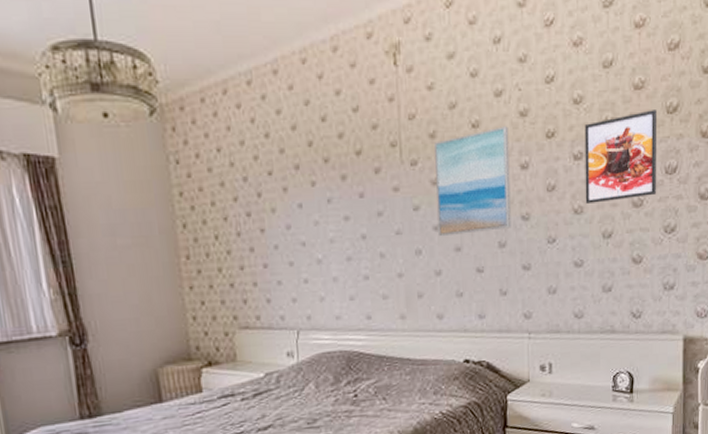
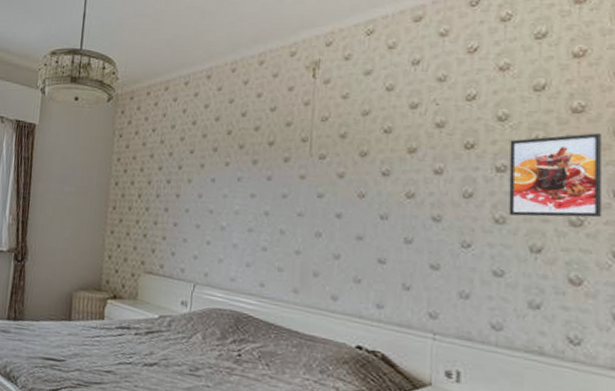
wall art: present [433,126,511,237] -> none [341,134,423,227]

